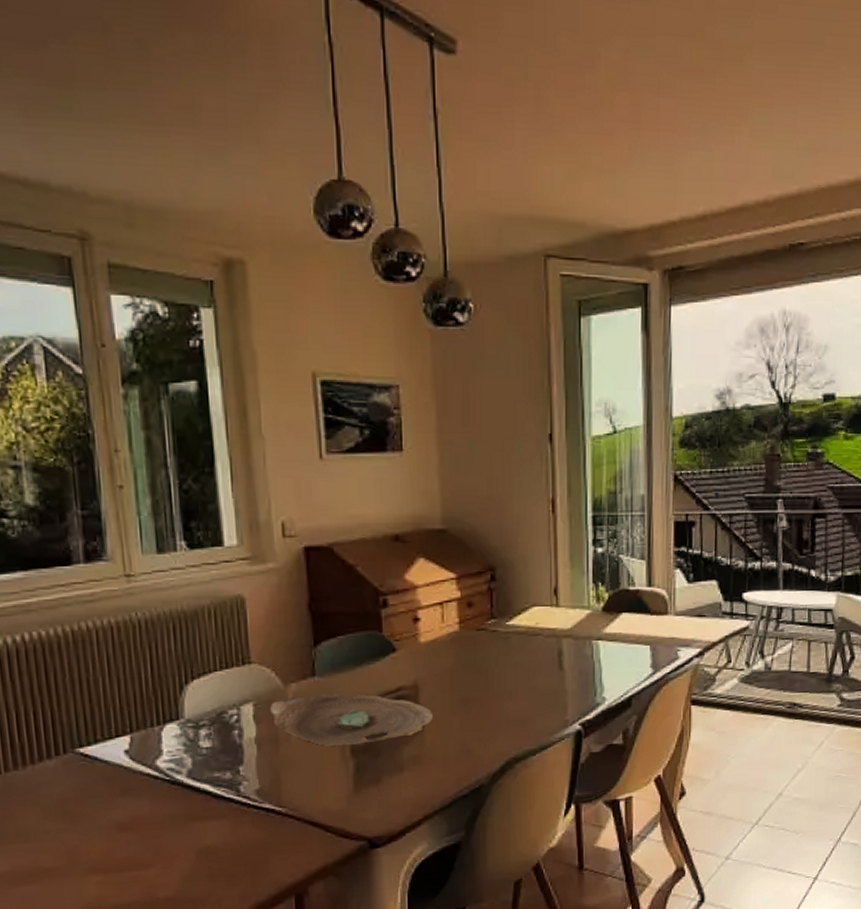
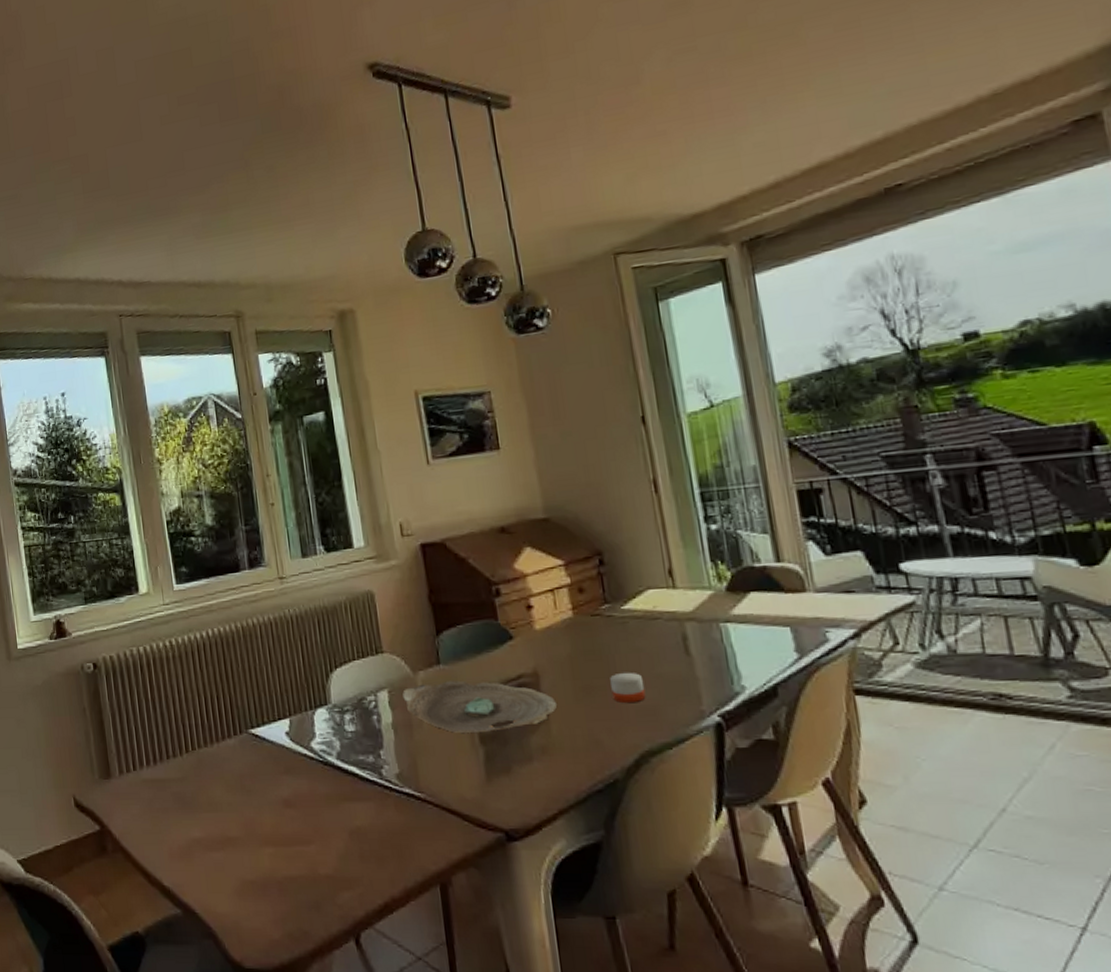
candle: none [487,685,518,715] -> present [610,672,646,704]

